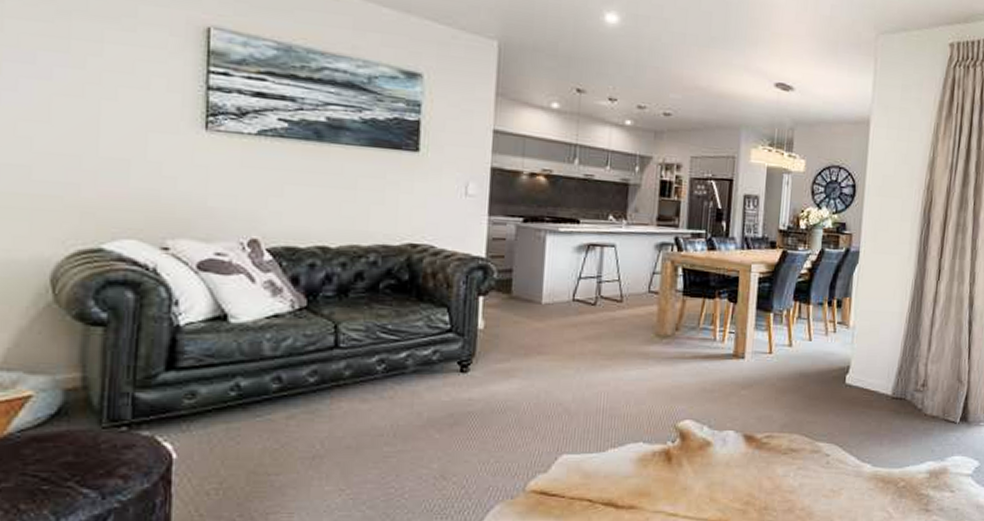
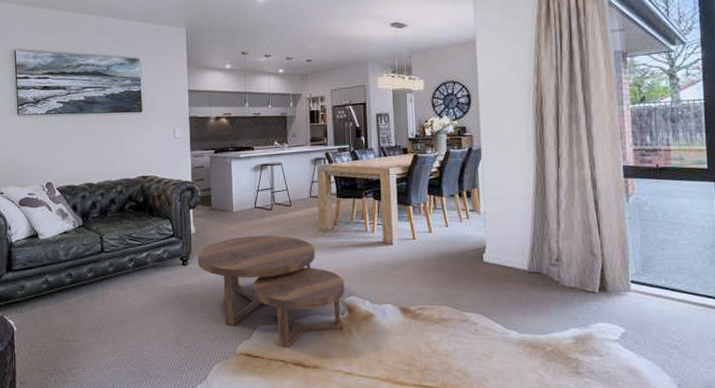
coffee table: none [483,337,681,485] -> present [198,235,345,349]

